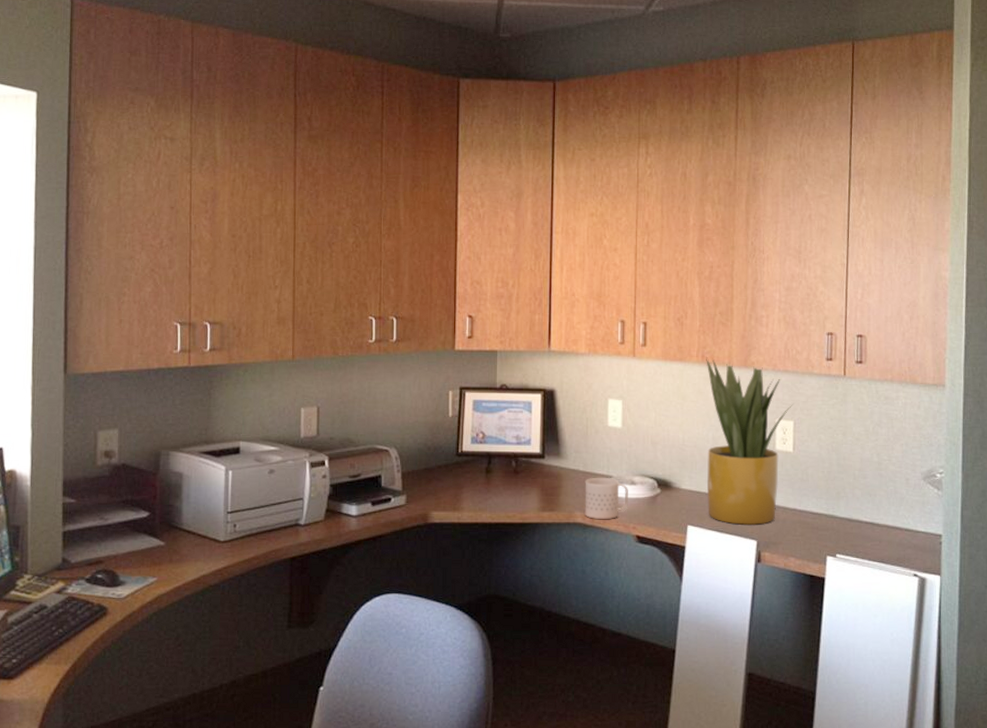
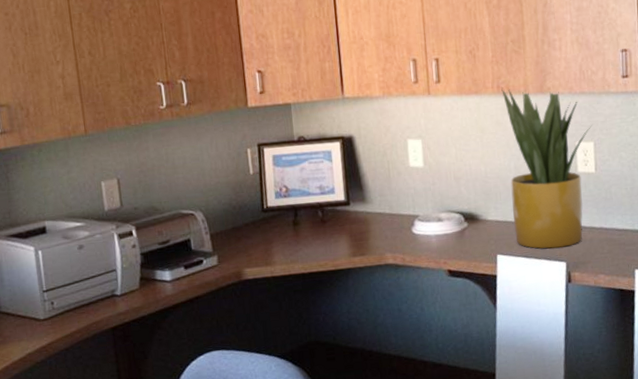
mug: present [585,477,628,520] -> none [392,217,437,259]

